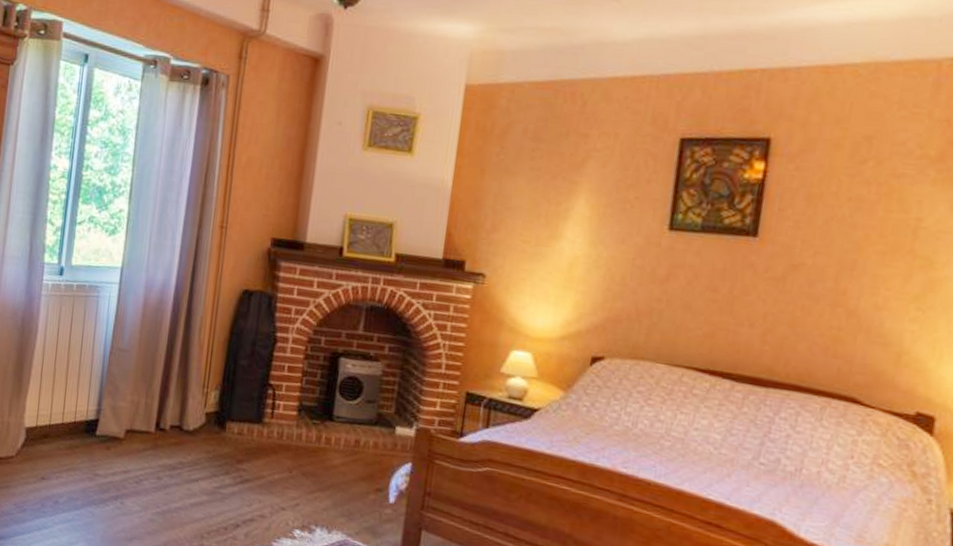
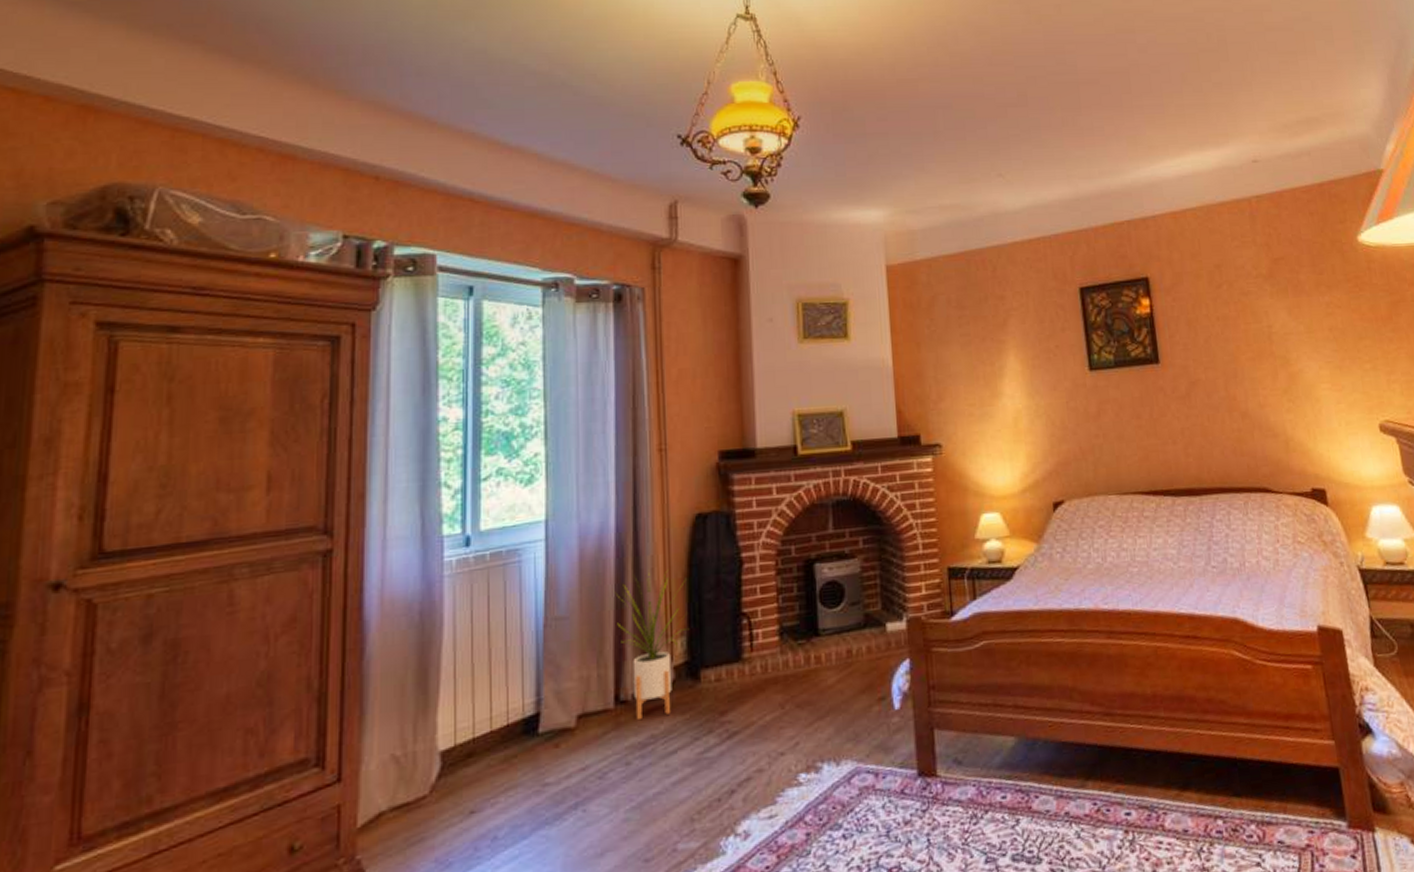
house plant: none [165,328,225,450] -> present [615,569,687,721]

